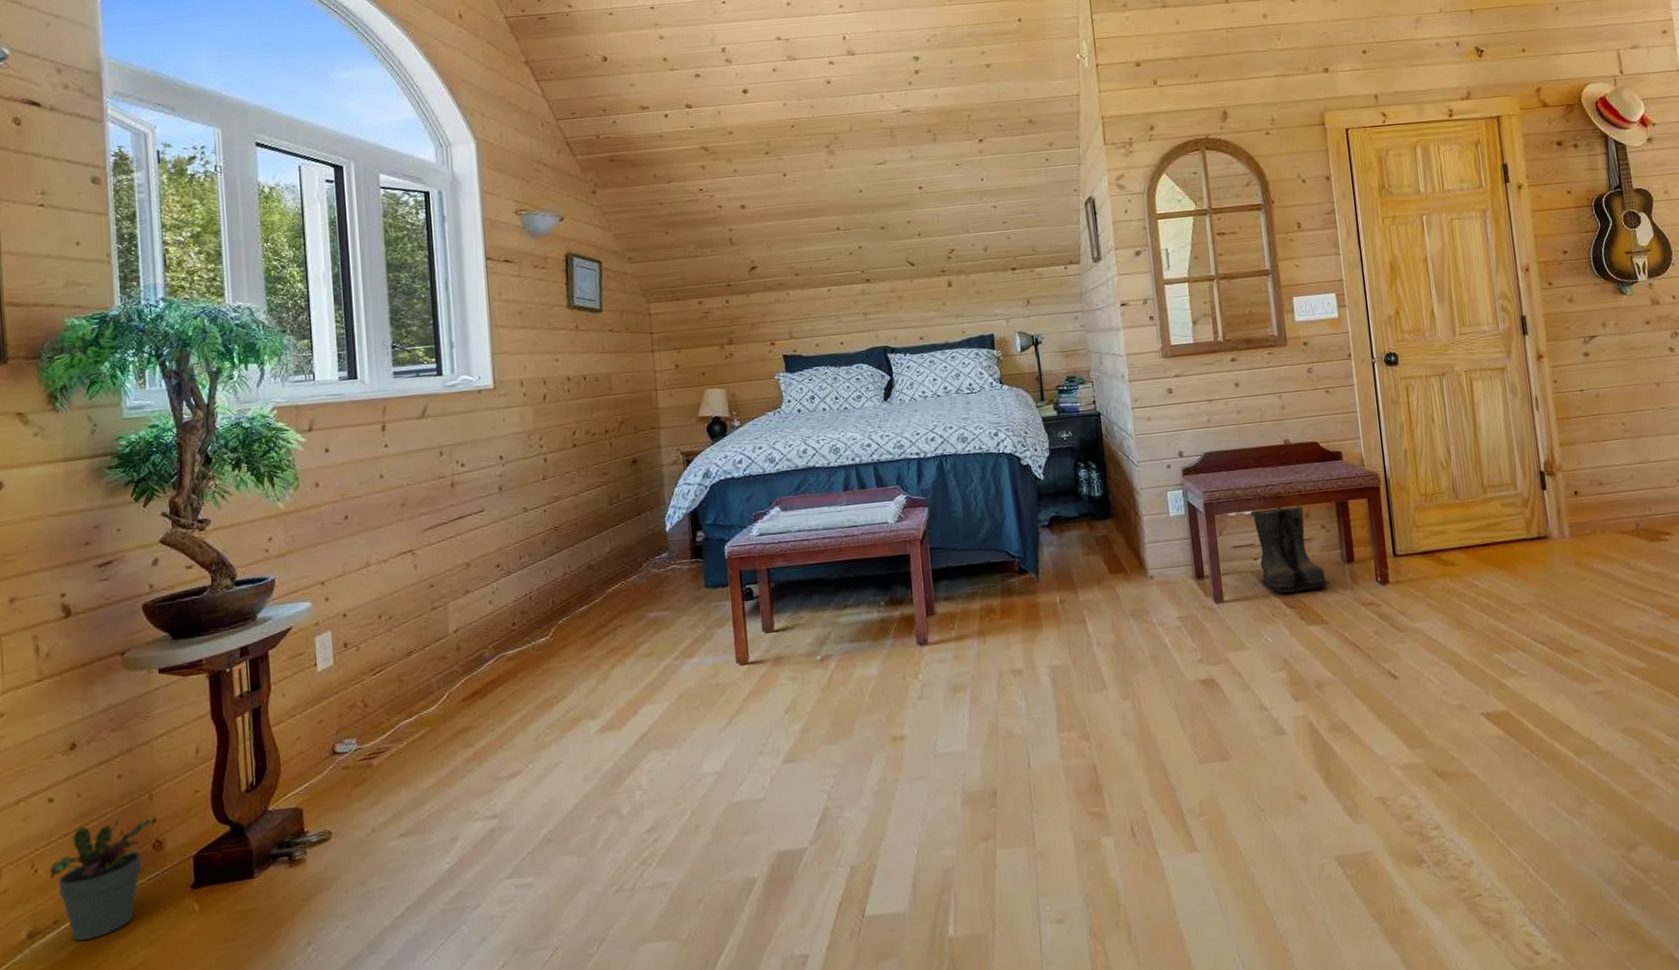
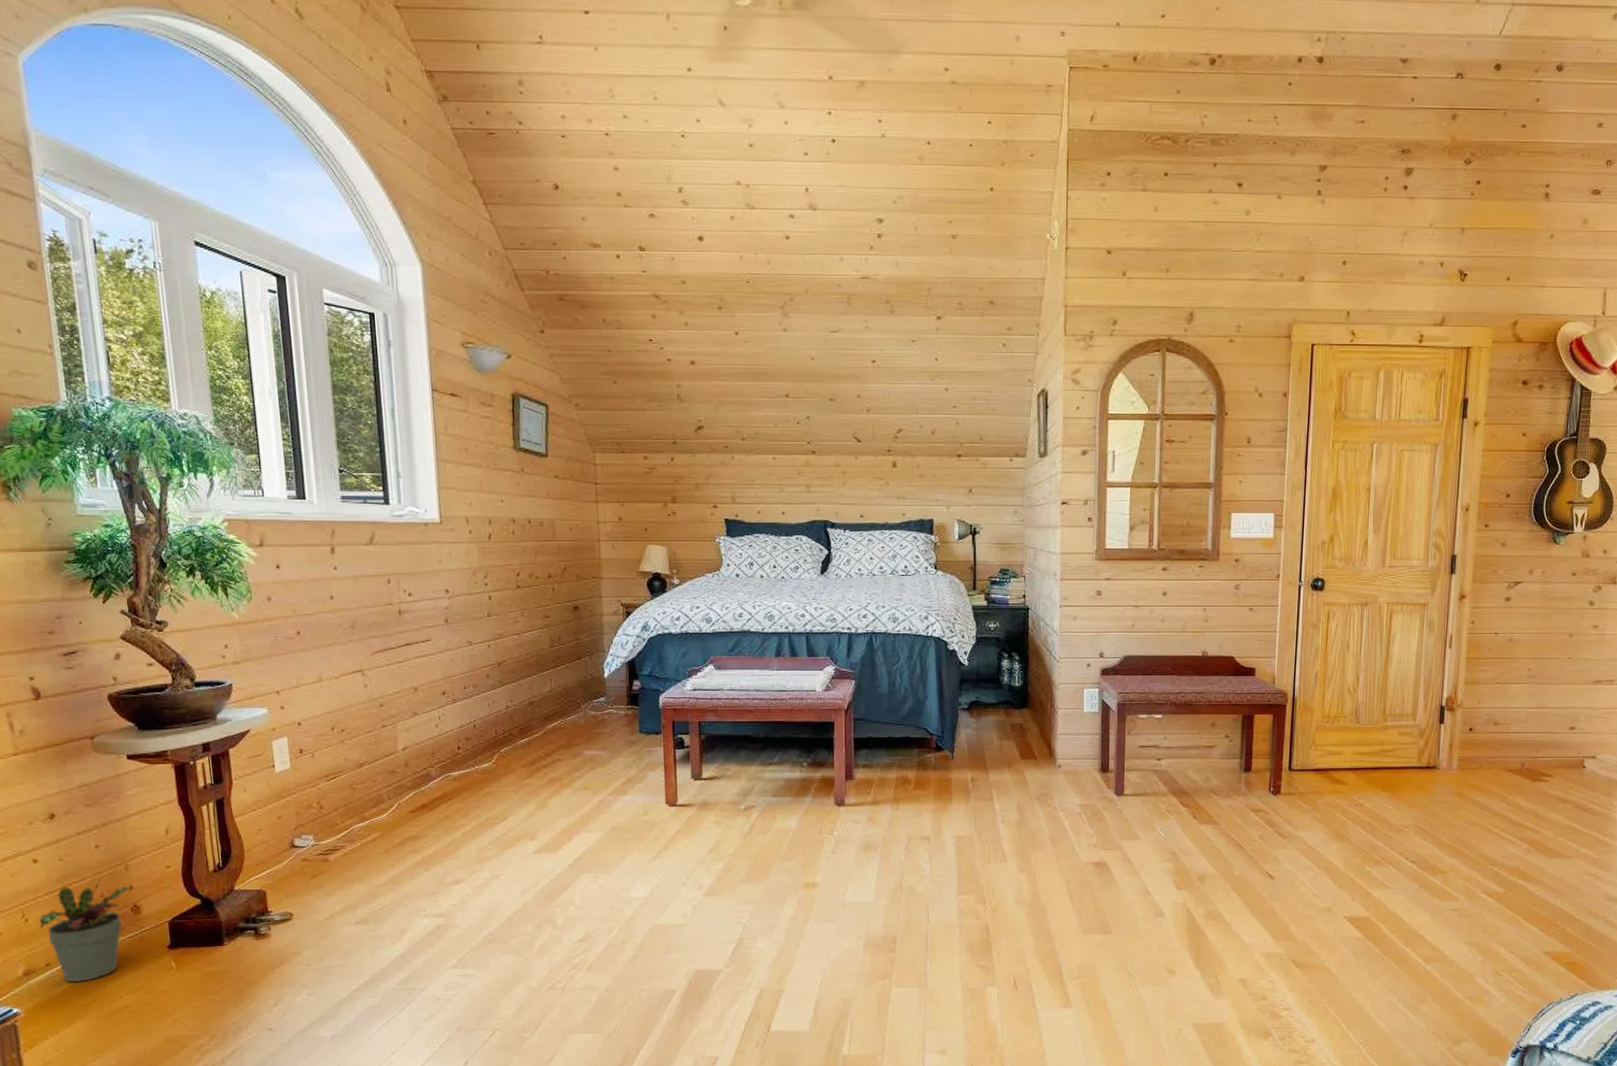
boots: present [1250,503,1331,594] -> none [1161,712,1226,794]

